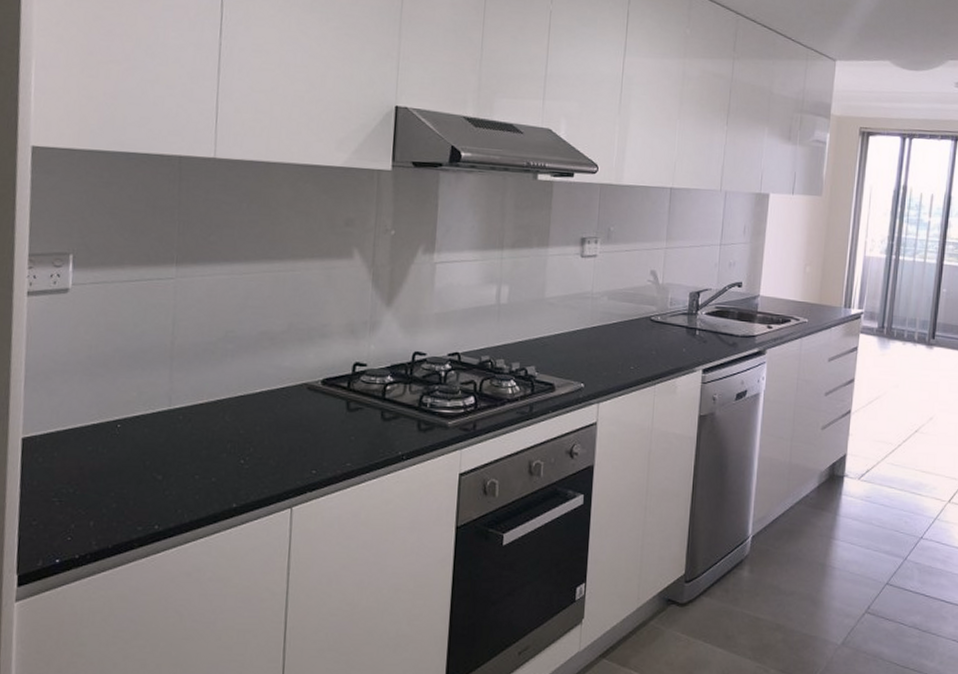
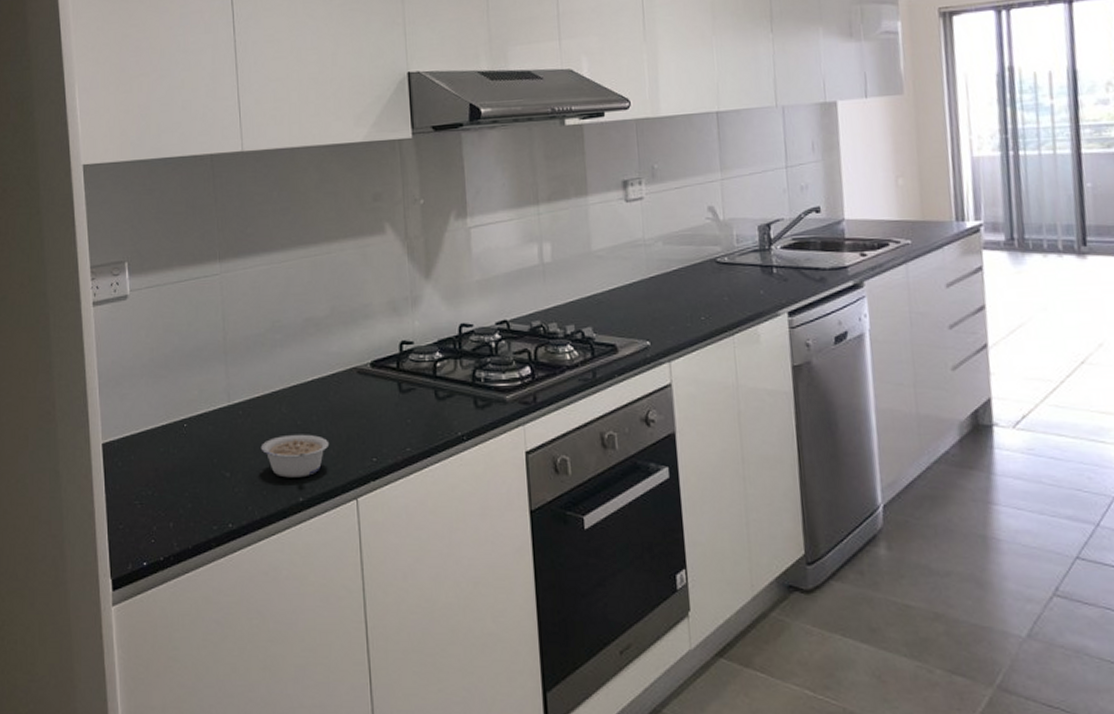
legume: none [198,442,271,485] -> present [260,434,330,478]

